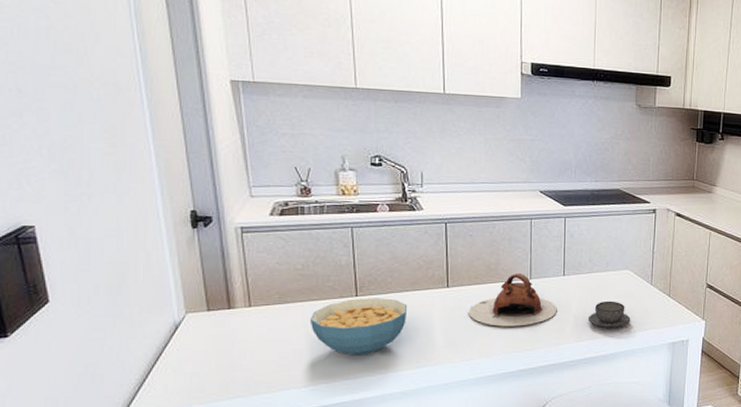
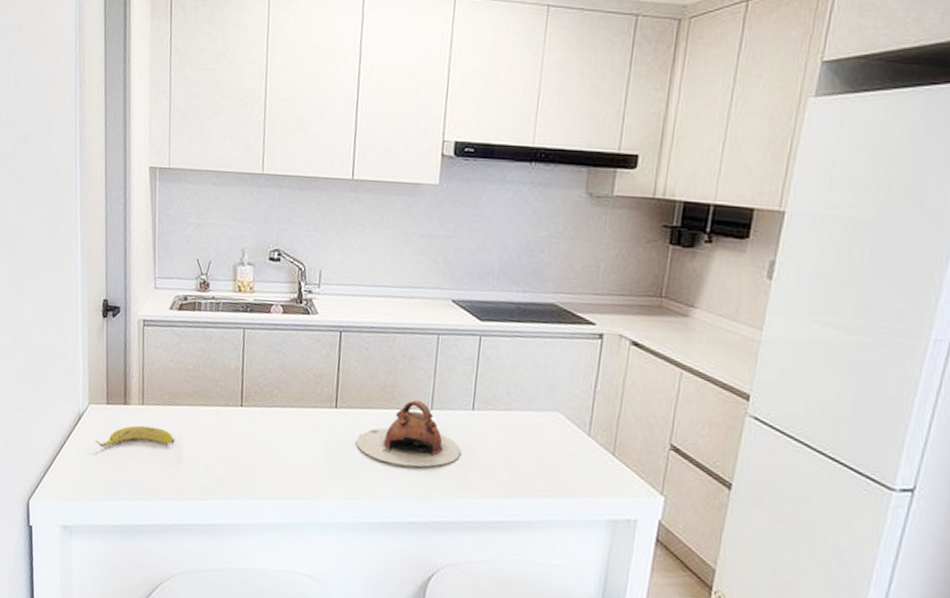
banana: none [197,326,290,352] -> present [95,425,175,447]
cereal bowl: present [309,298,408,356] -> none [194,409,292,475]
teacup: present [587,301,631,327] -> none [498,449,557,488]

